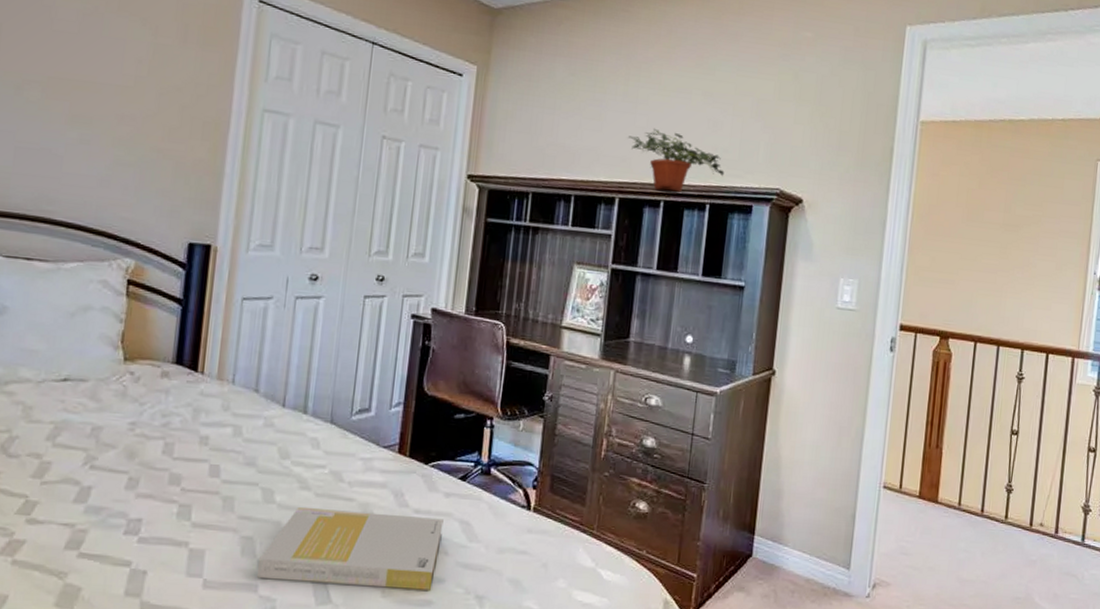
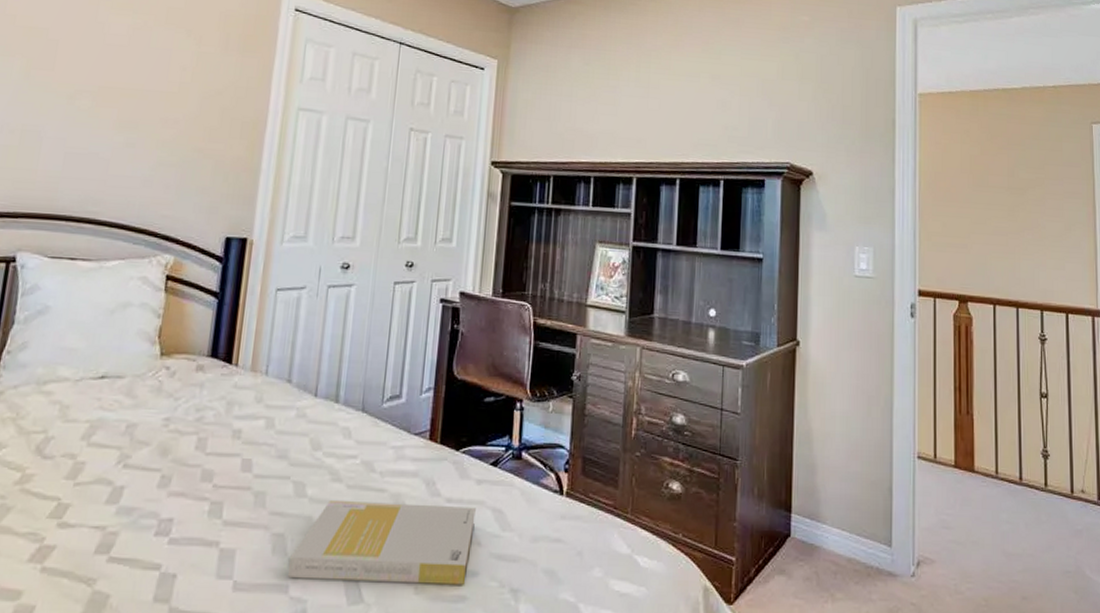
potted plant: present [627,128,725,194] -> none [641,110,736,172]

